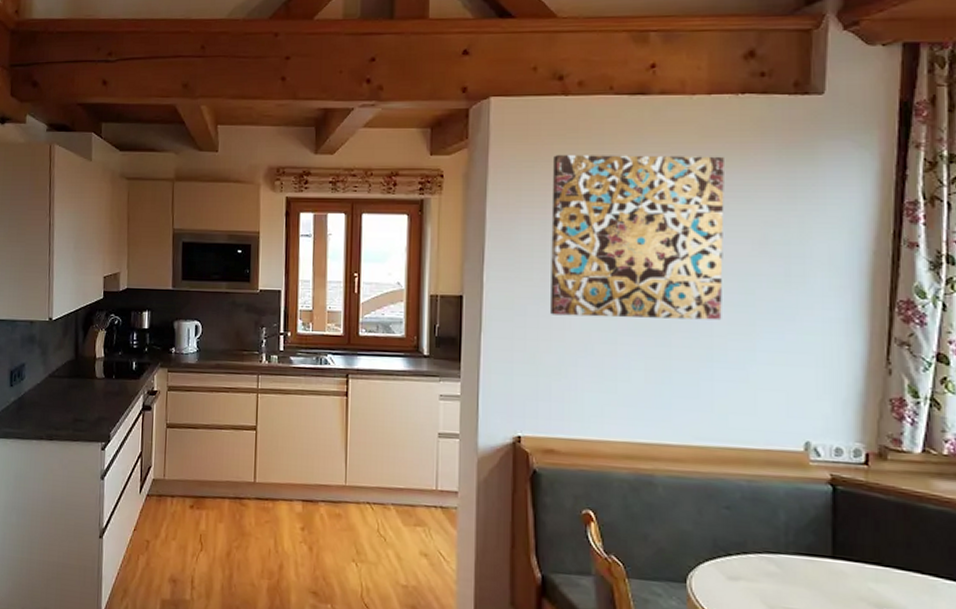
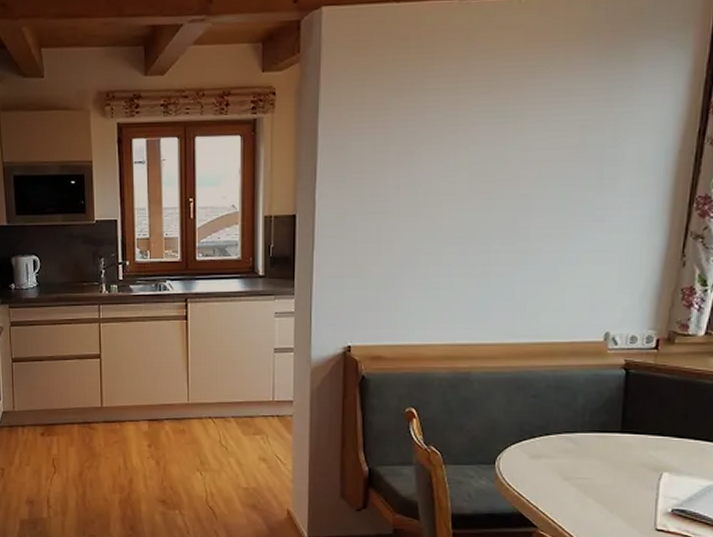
wall art: present [551,154,724,321] -> none [380,61,548,229]

